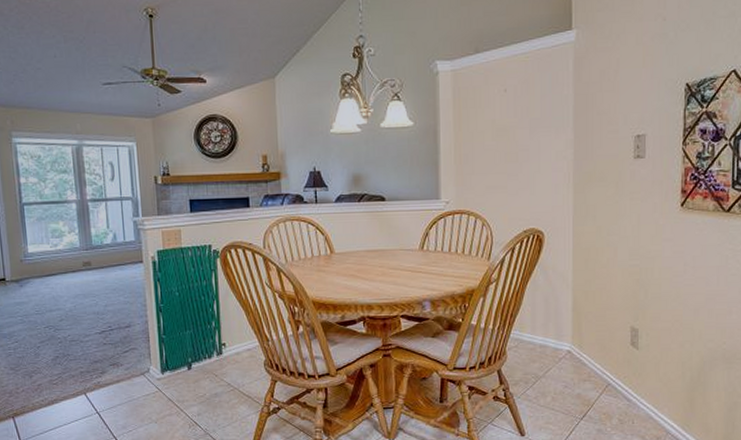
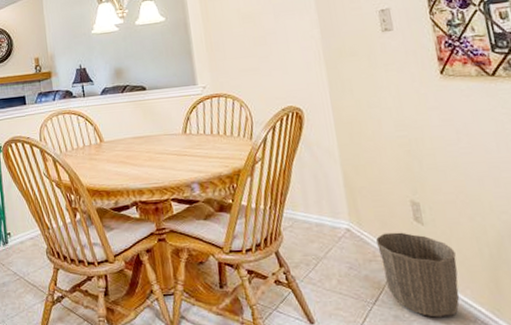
waste basket: none [594,355,661,432] -> present [376,232,460,318]

